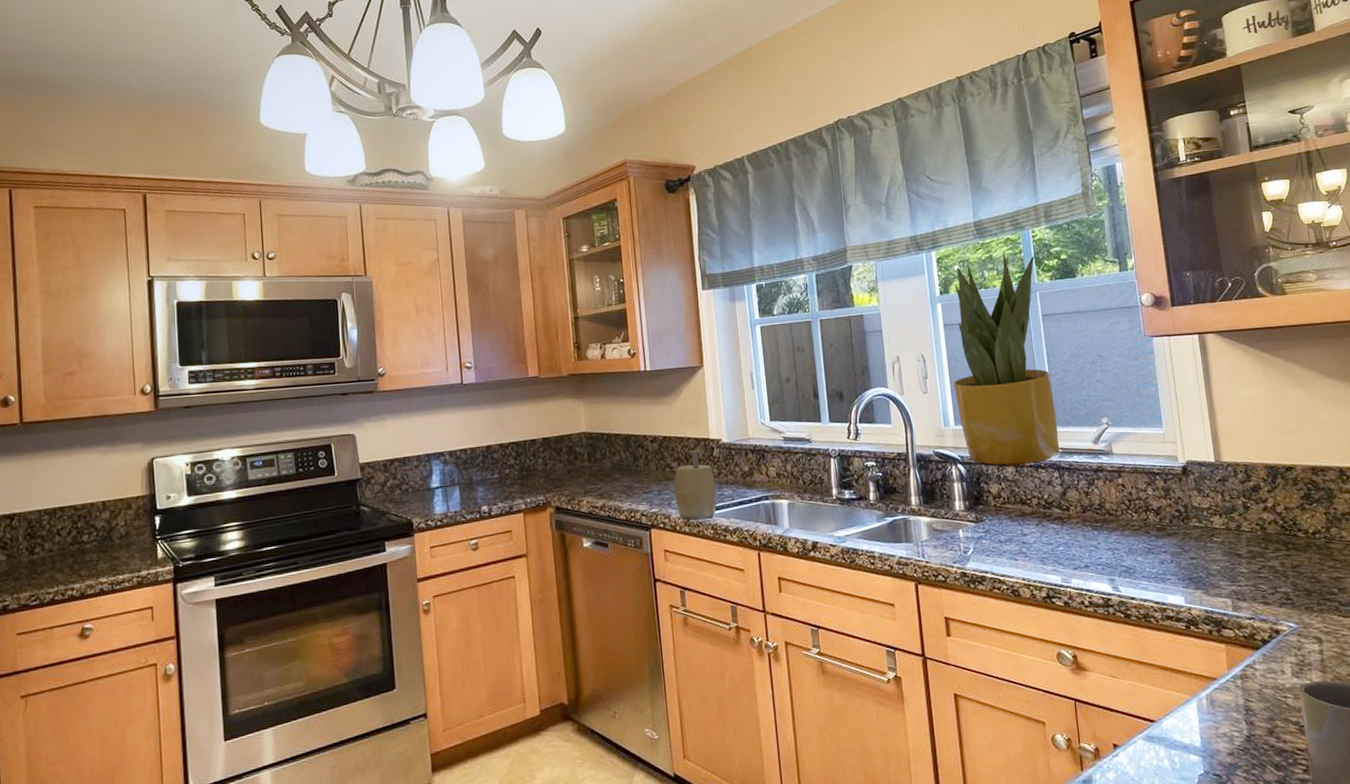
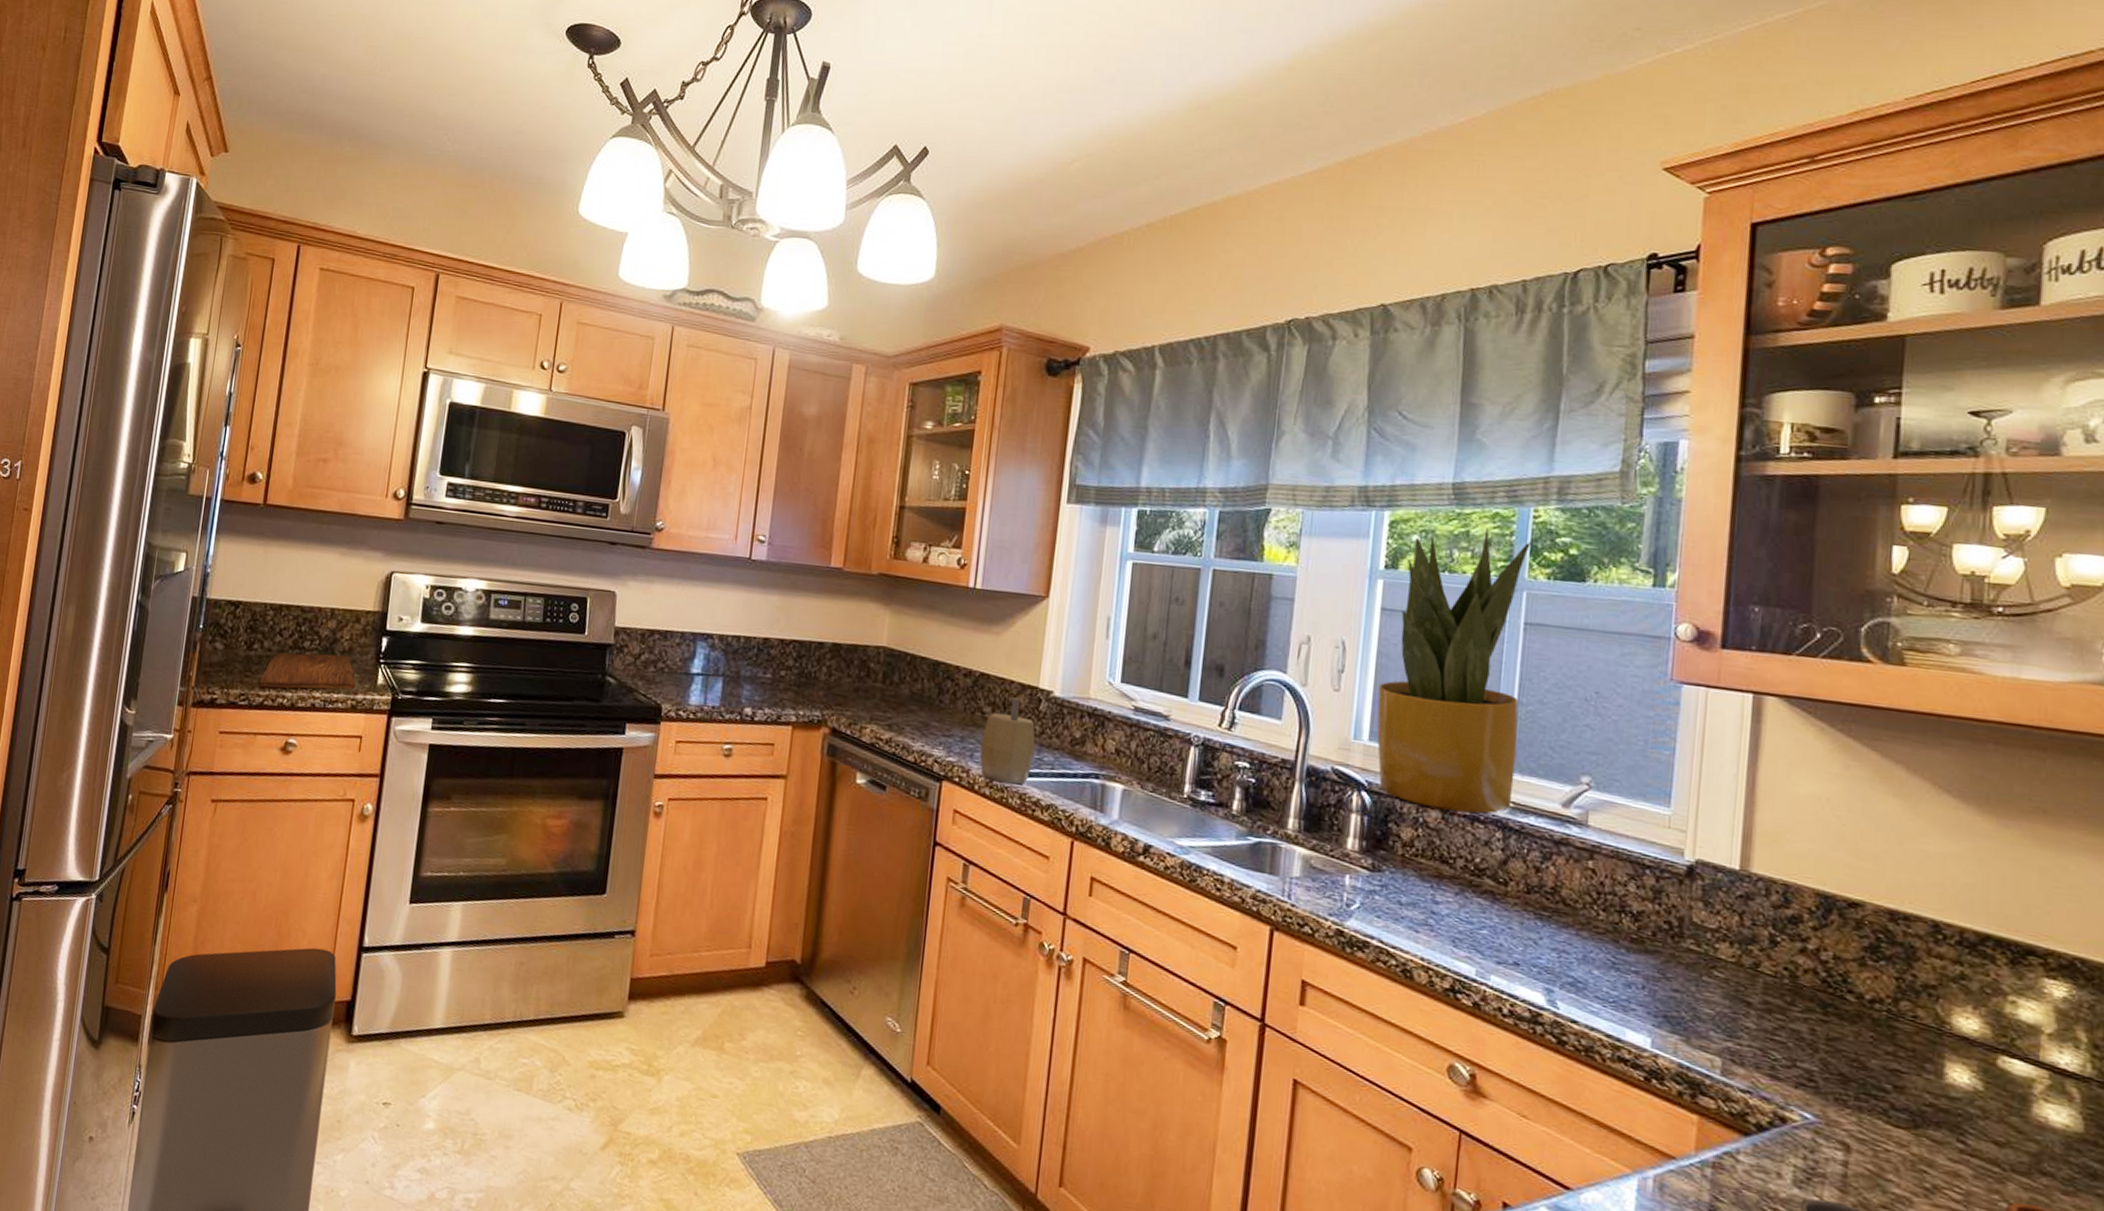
cutting board: none [47,539,138,586] -> present [259,652,356,690]

